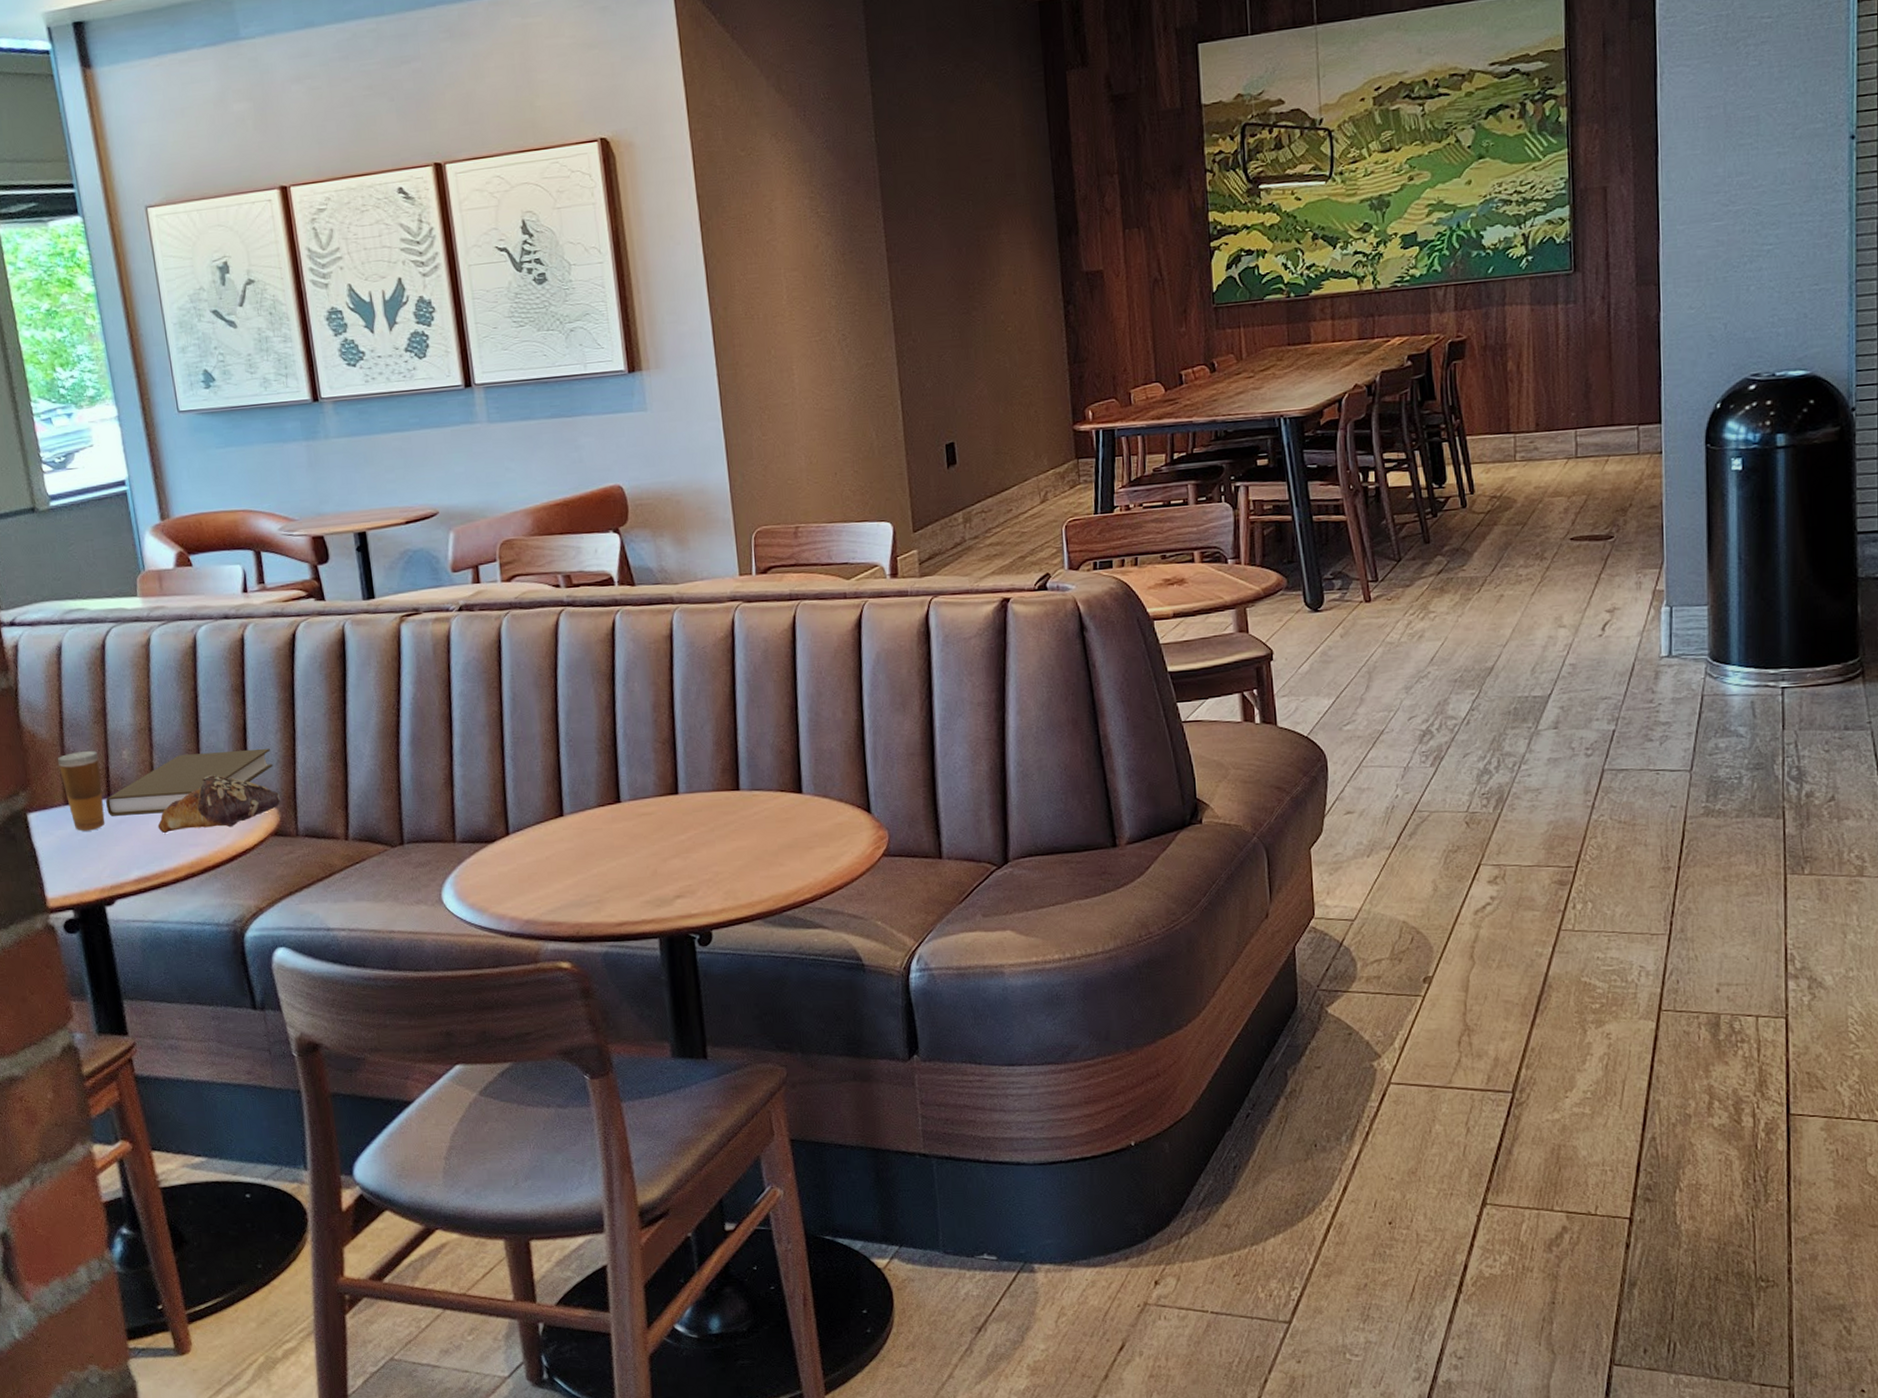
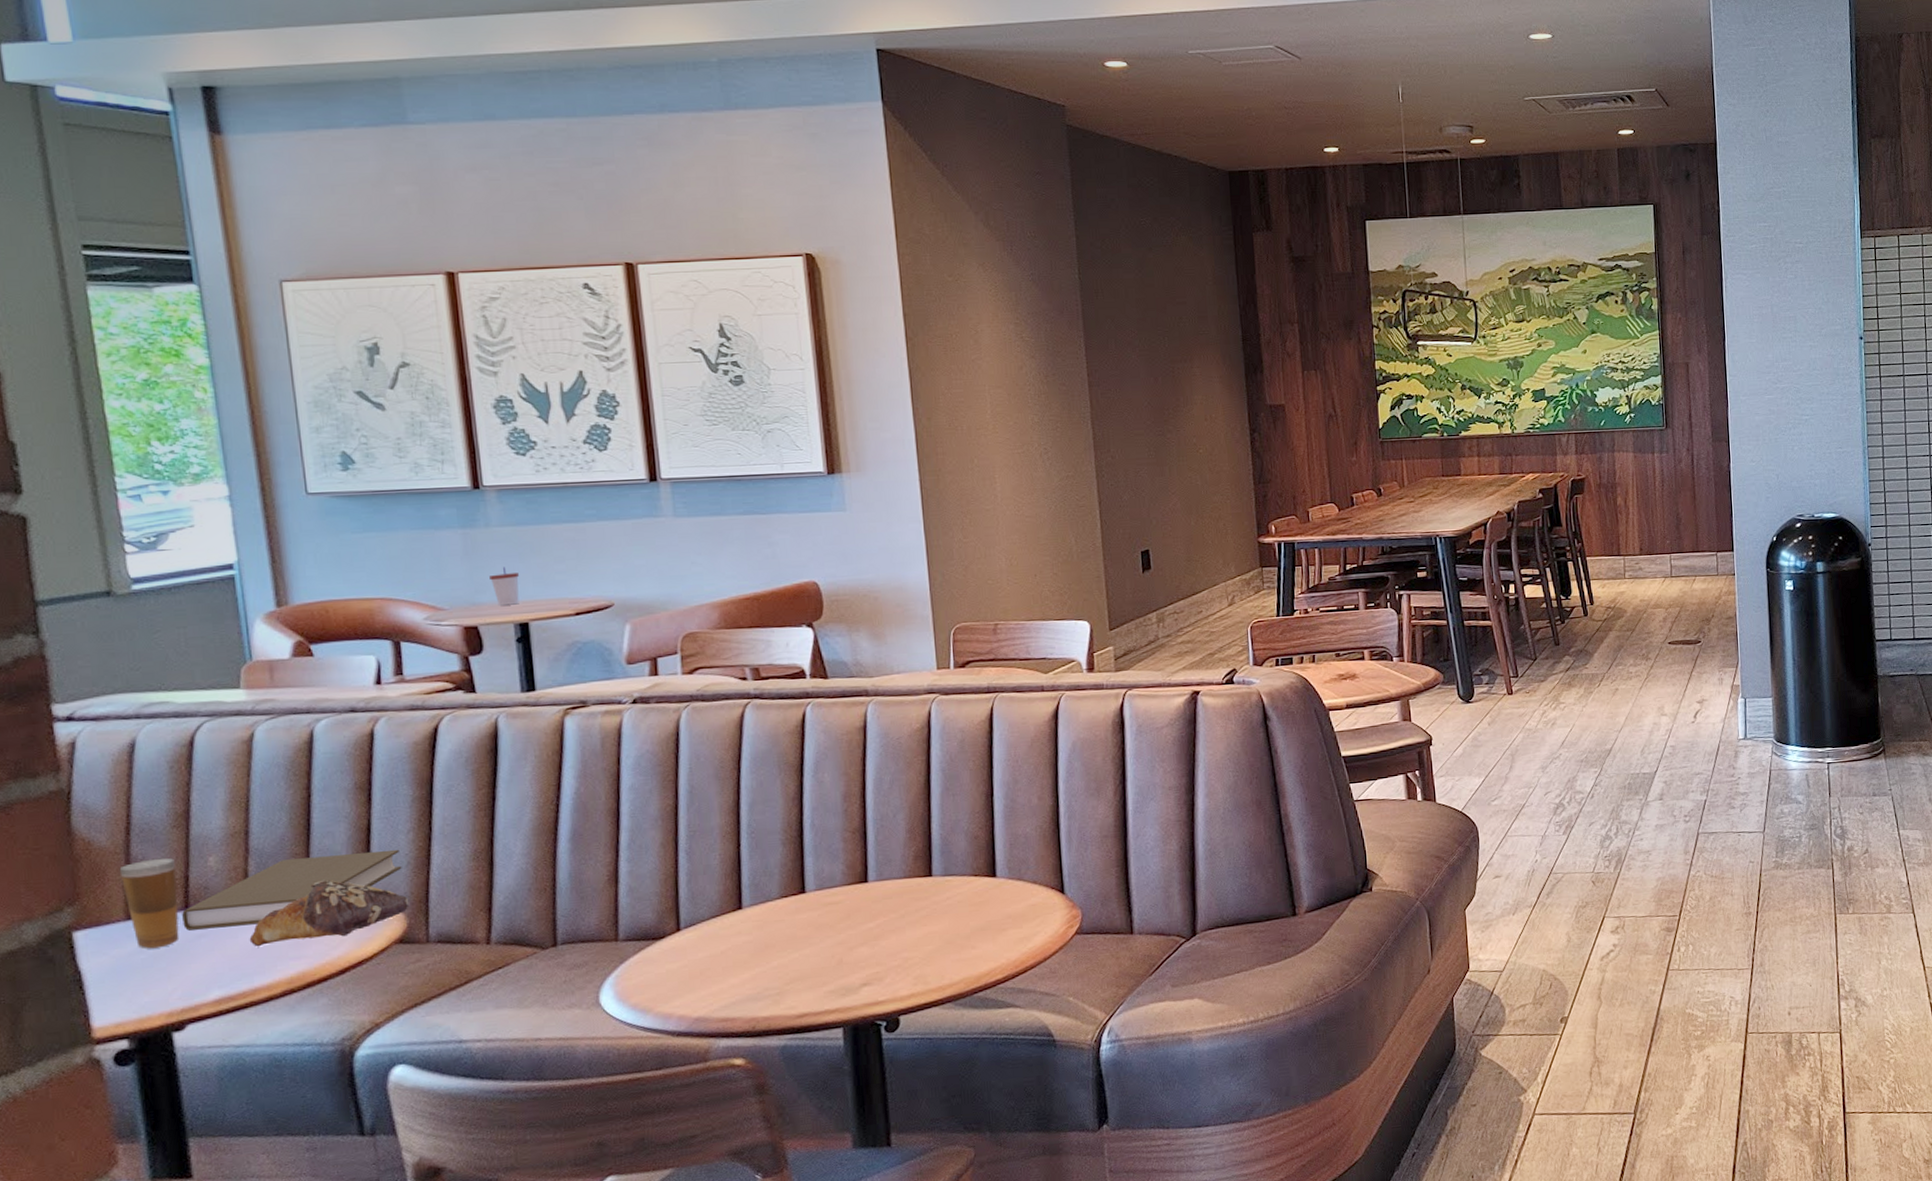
cup: none [331,477,357,516] -> present [489,567,519,606]

